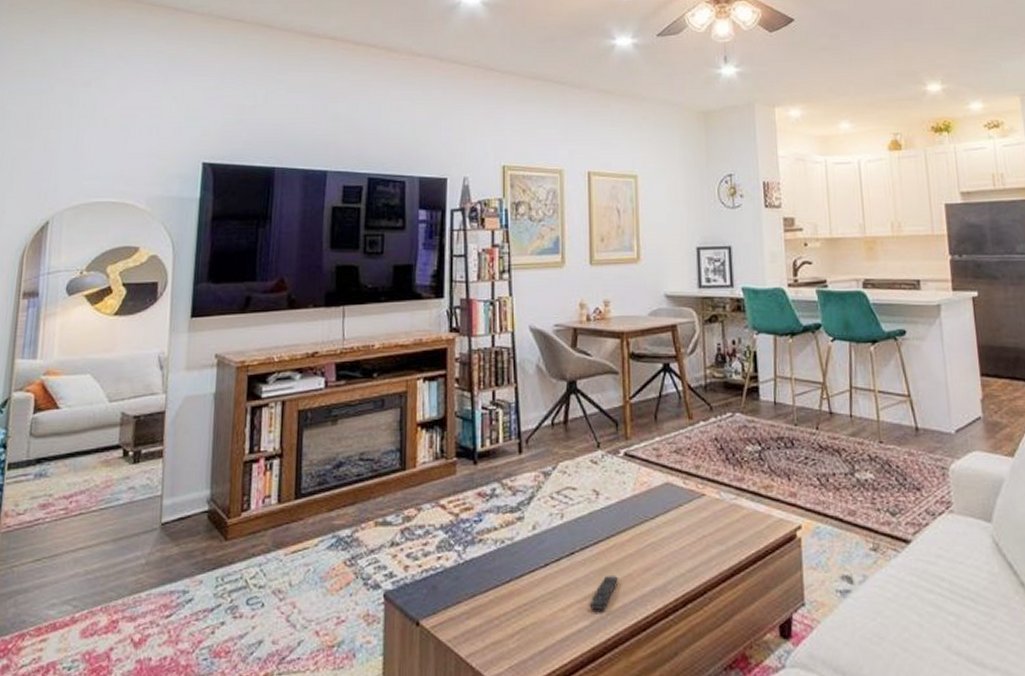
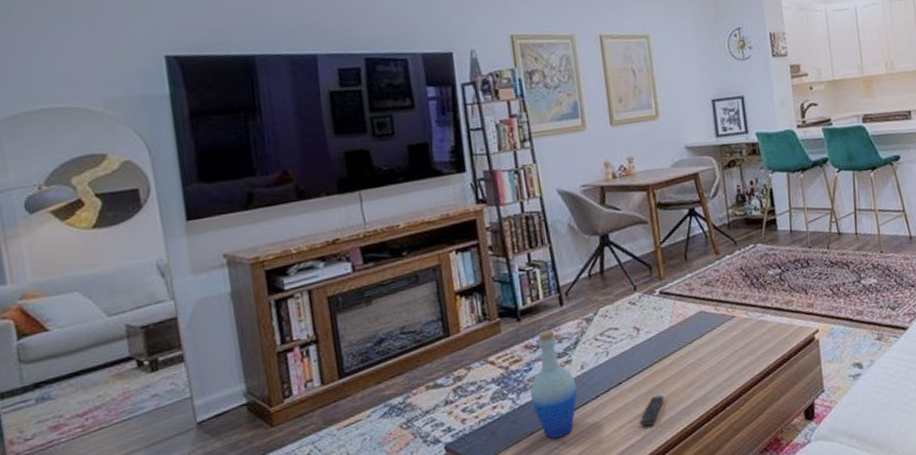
bottle: none [477,478,526,606] -> present [530,329,577,439]

